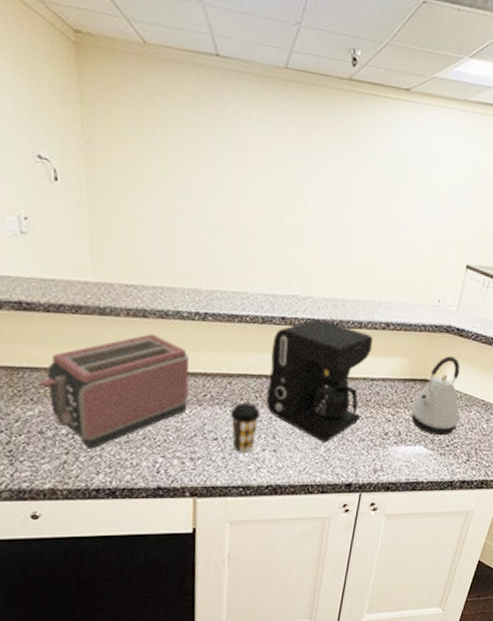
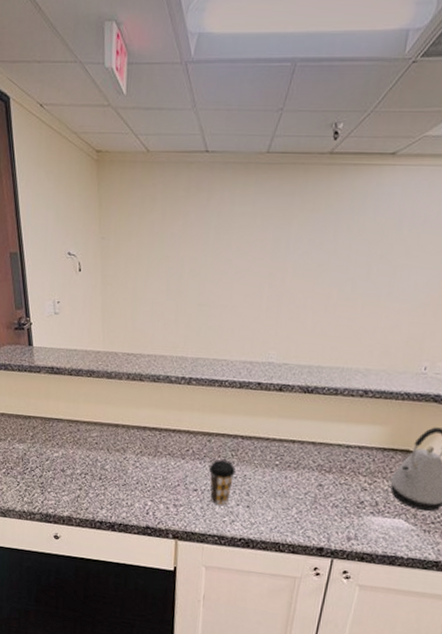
toaster: present [40,334,190,449] -> none [63,395,176,488]
coffee maker: present [266,319,373,442] -> none [241,385,349,504]

